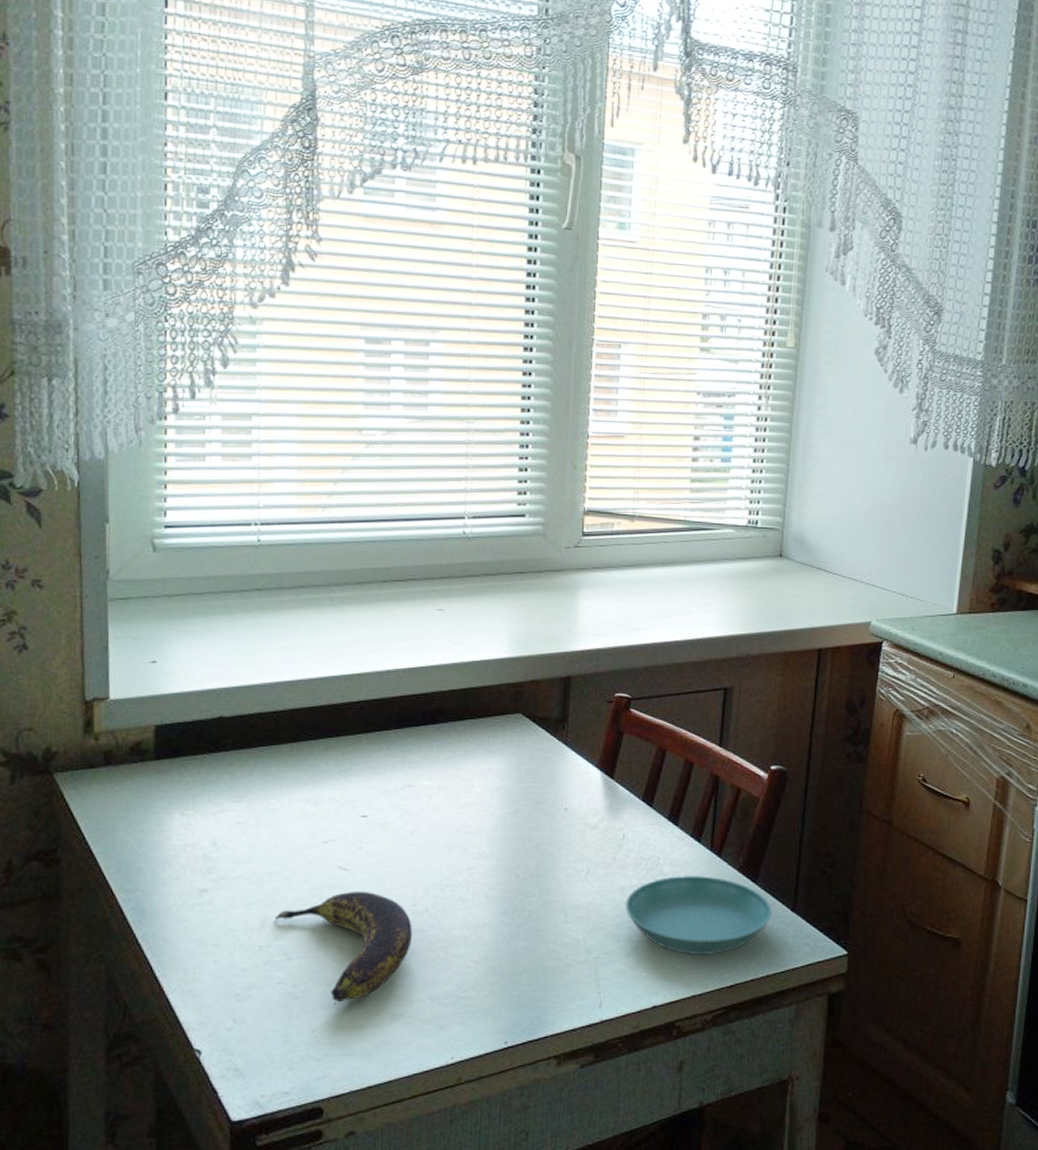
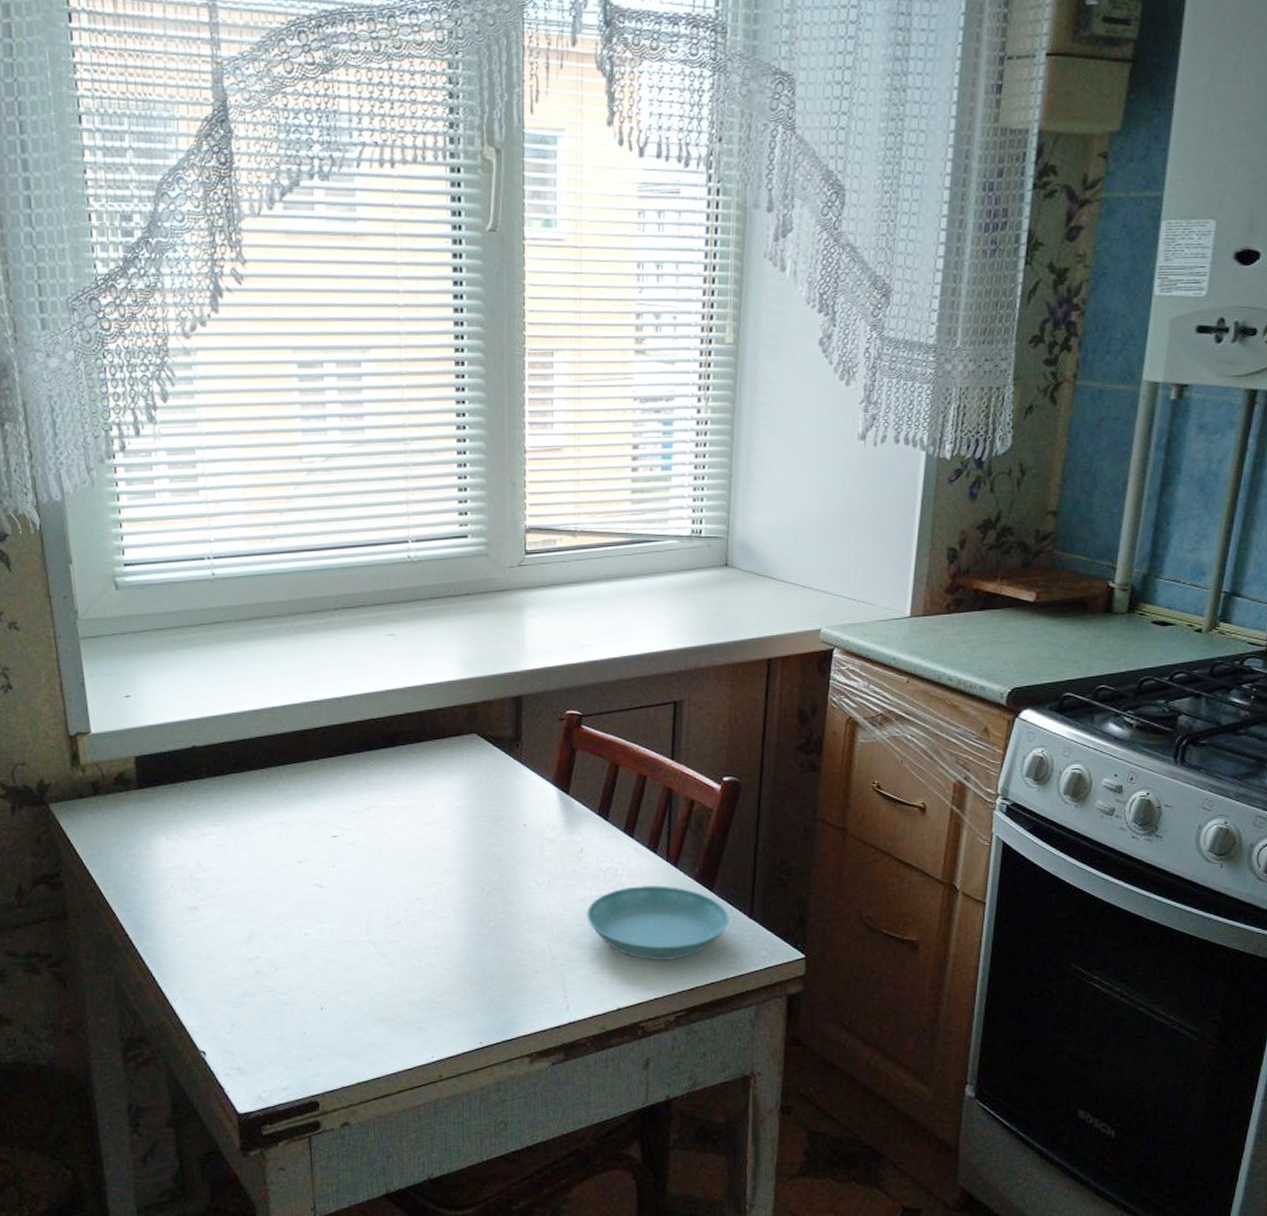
banana: present [275,891,412,1003] -> none [261,906,388,1008]

